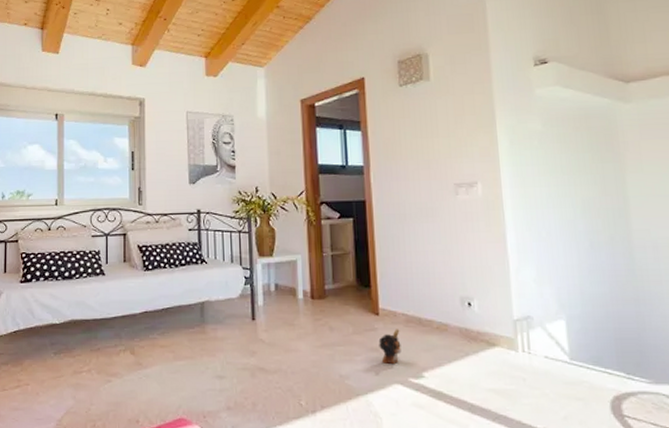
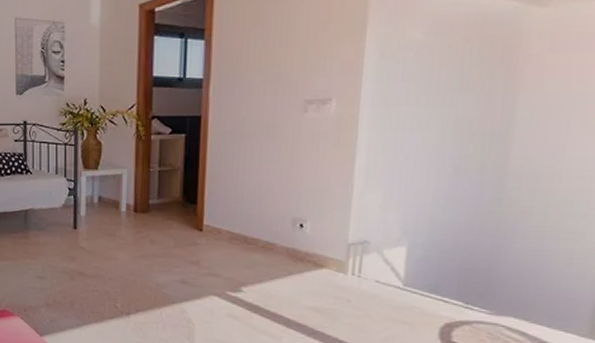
plush toy: present [378,329,401,365] -> none [199,245,223,278]

